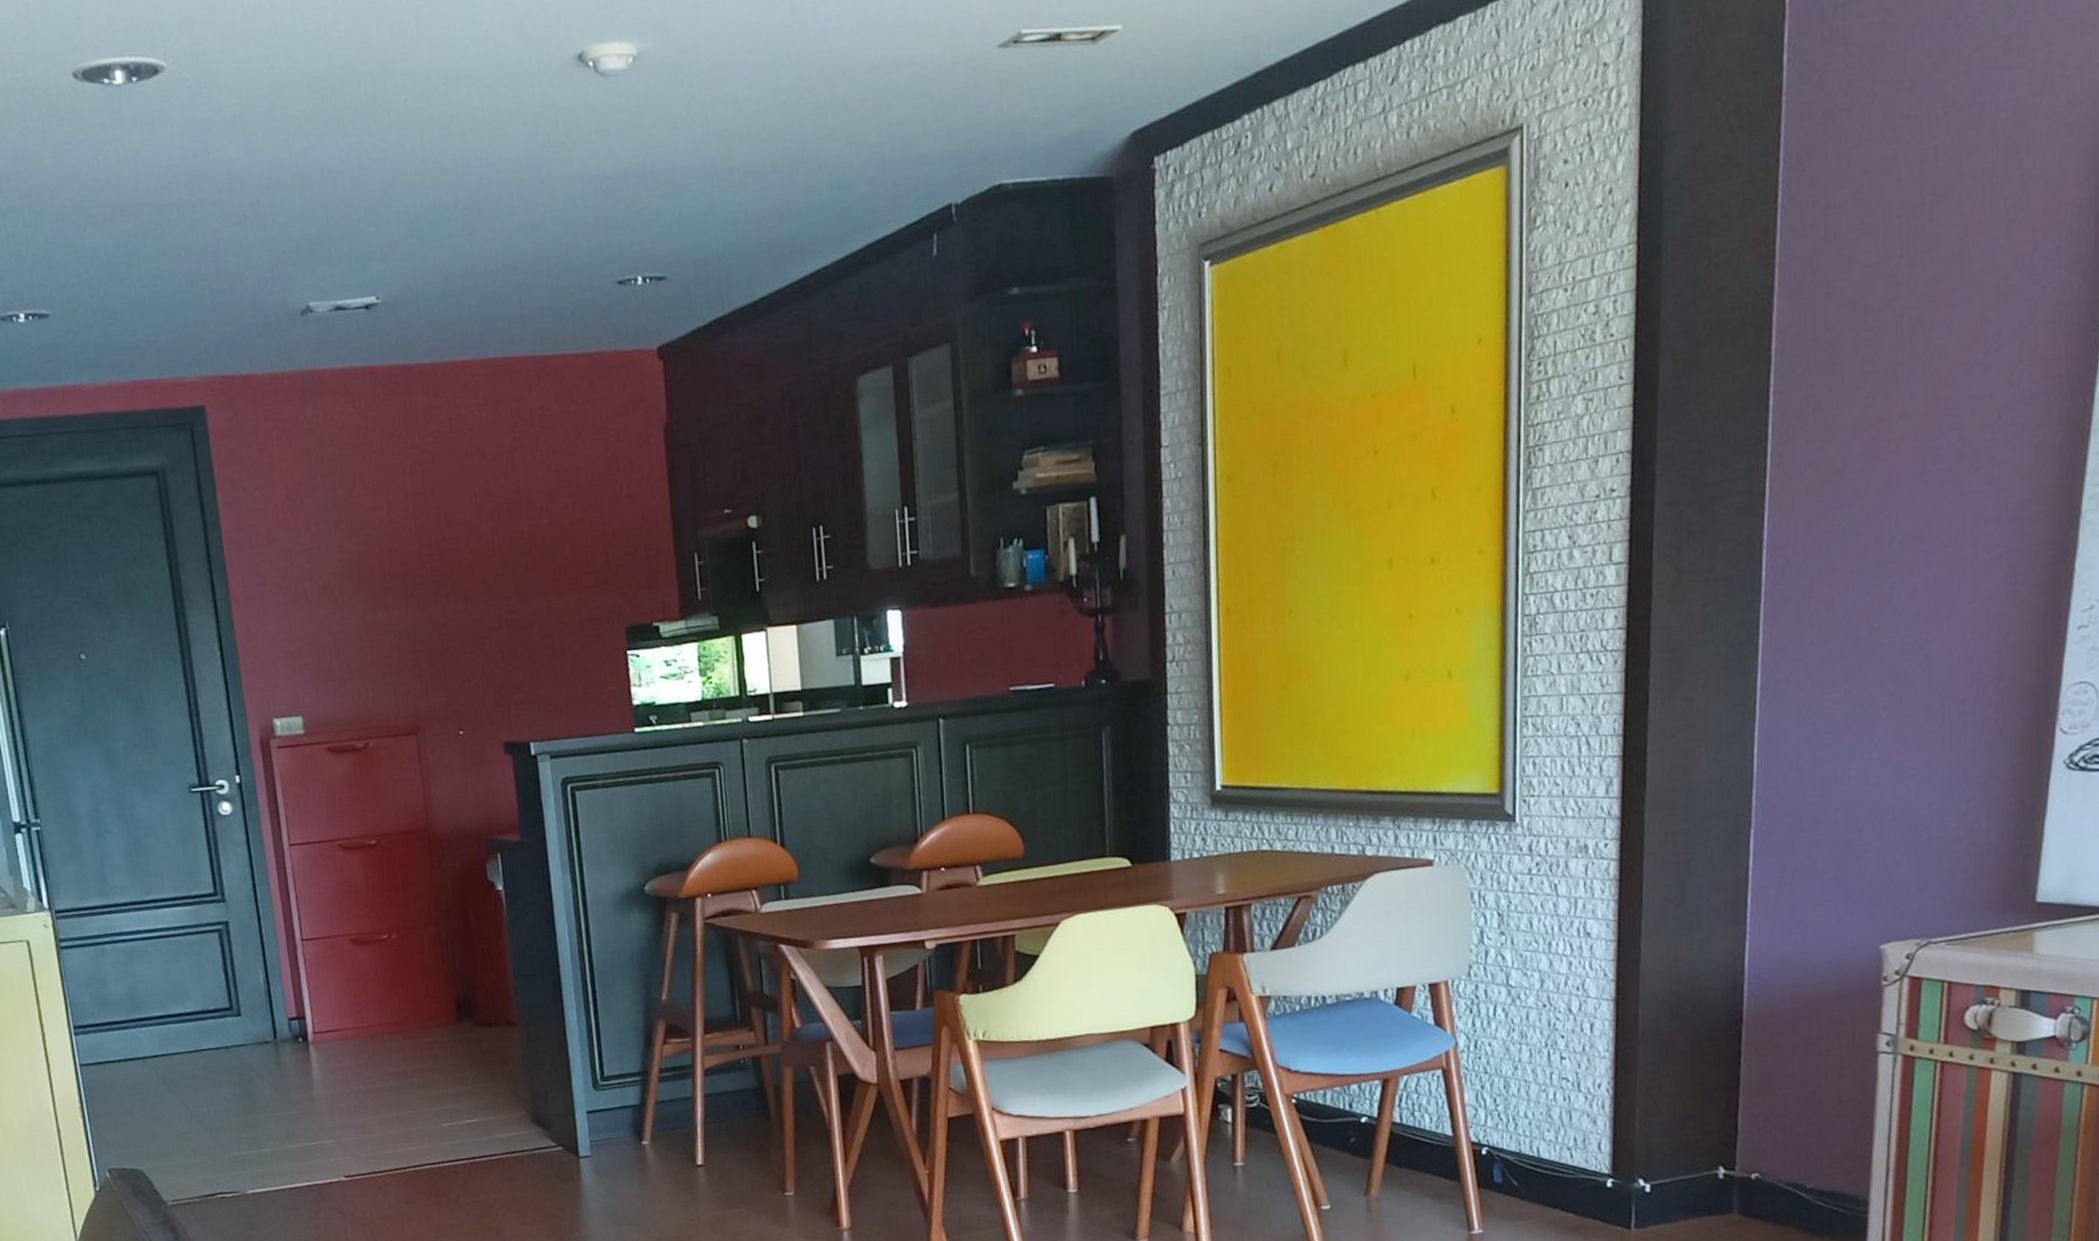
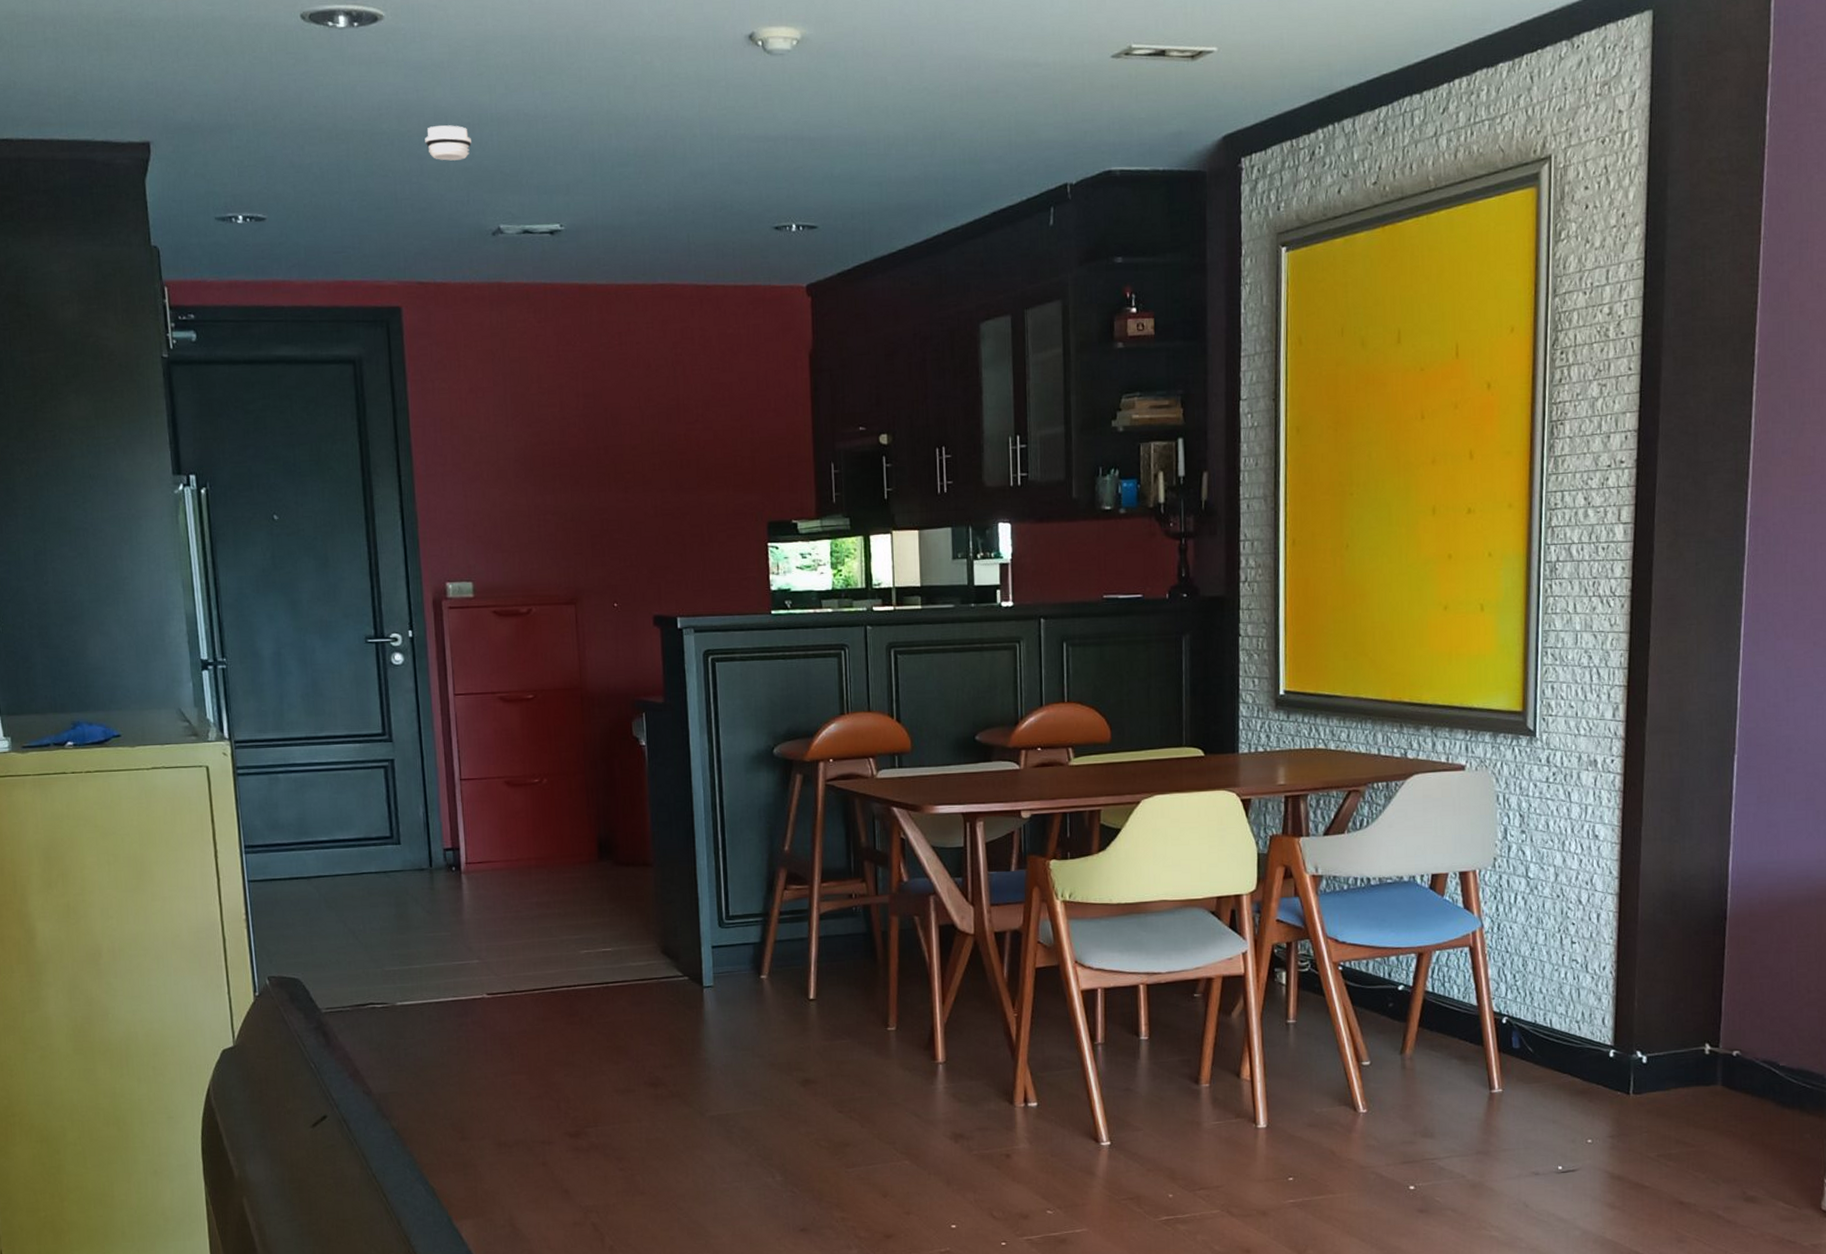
smoke detector: none [219,189,272,232] -> present [425,125,471,161]

